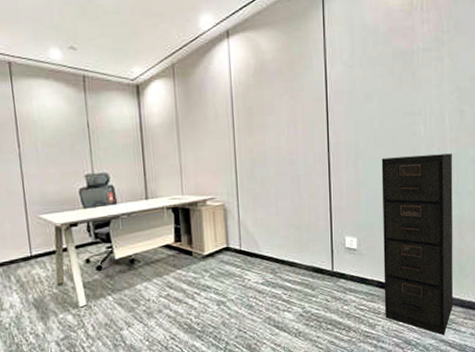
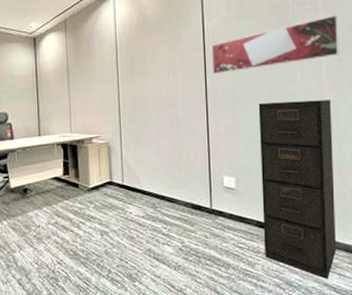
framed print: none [334,63,462,128] -> present [211,15,339,75]

